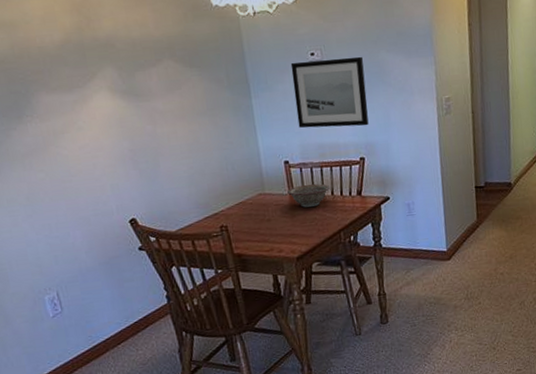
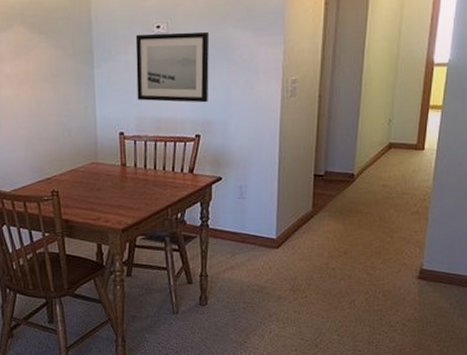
decorative bowl: present [286,183,331,208] -> none [118,157,163,180]

